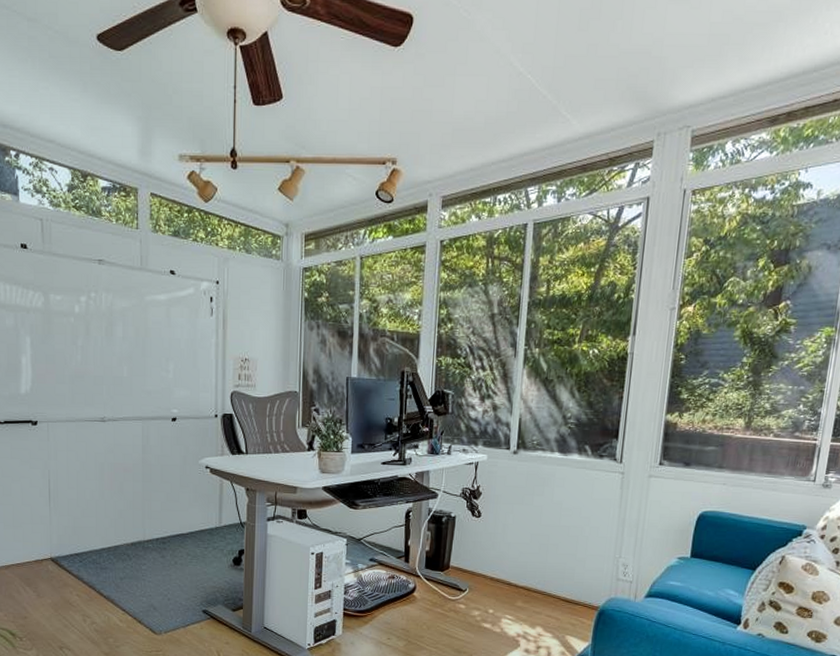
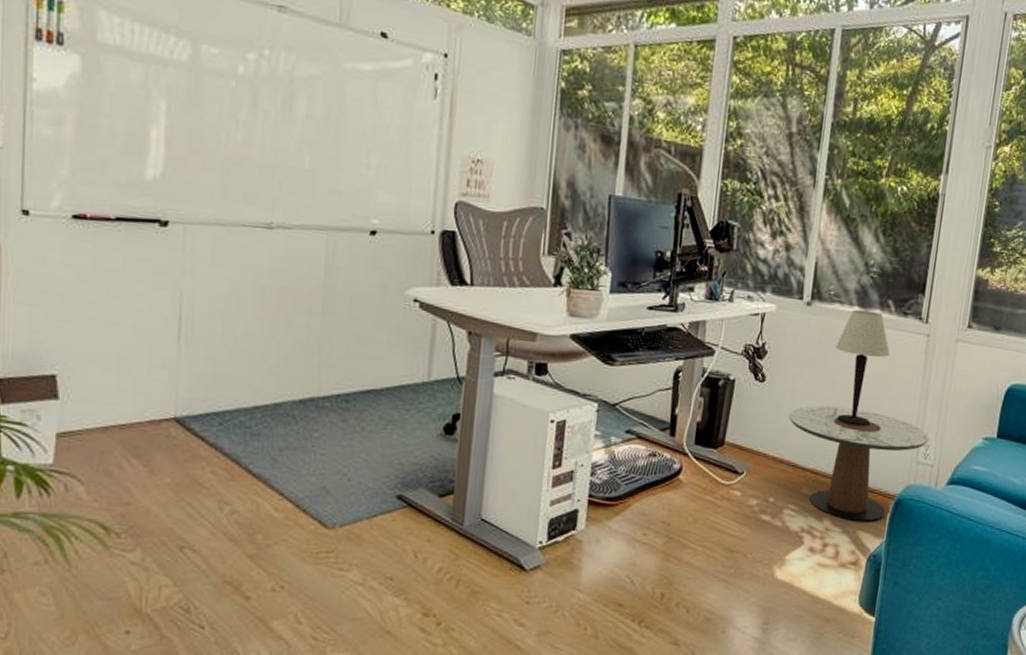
side table: none [502,535,628,628] -> present [788,405,930,521]
table lamp: none [540,455,589,551] -> present [835,309,890,427]

